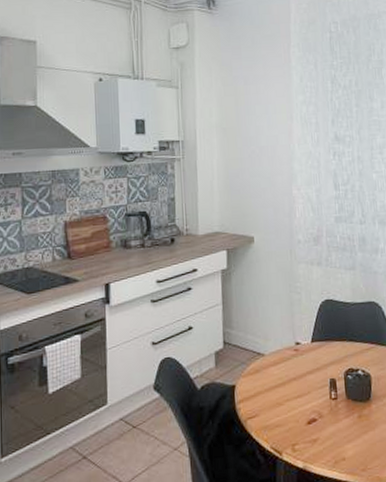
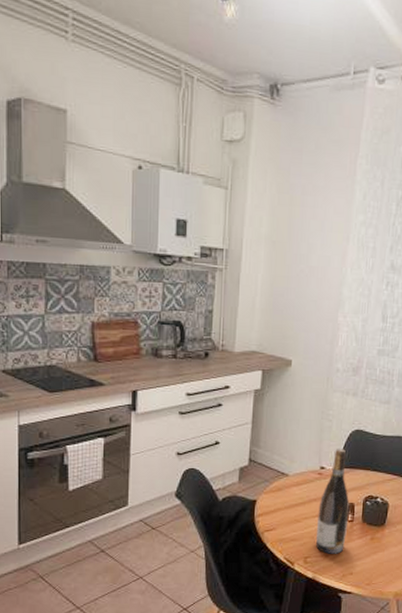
wine bottle: none [299,321,333,439] -> present [316,449,350,554]

